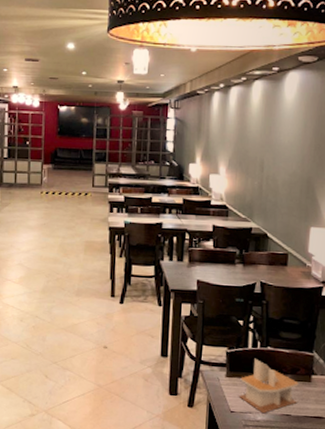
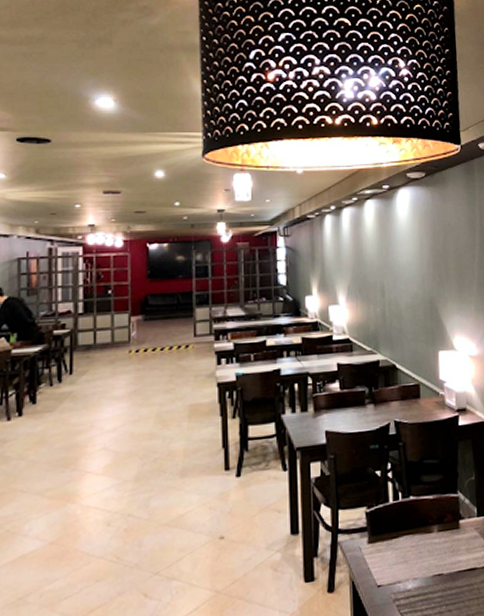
napkin holder: present [238,358,299,414] -> none [384,513,448,580]

